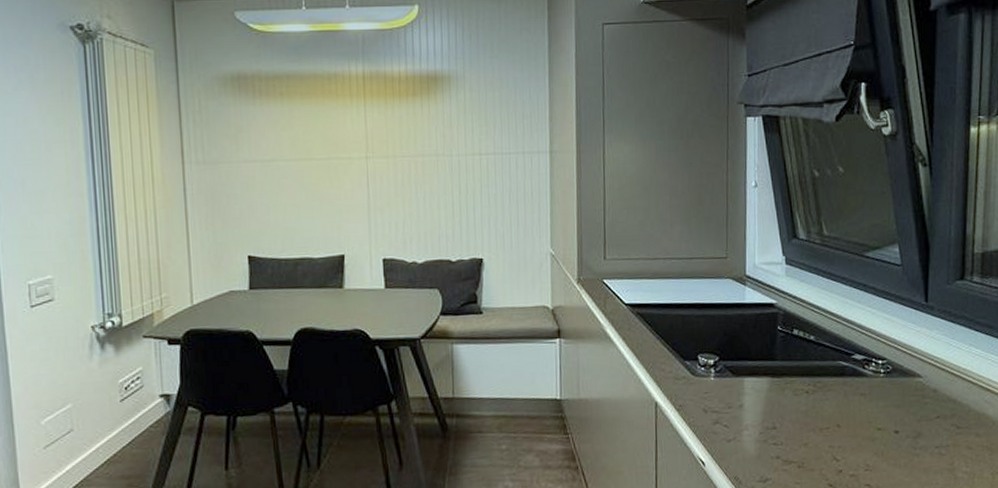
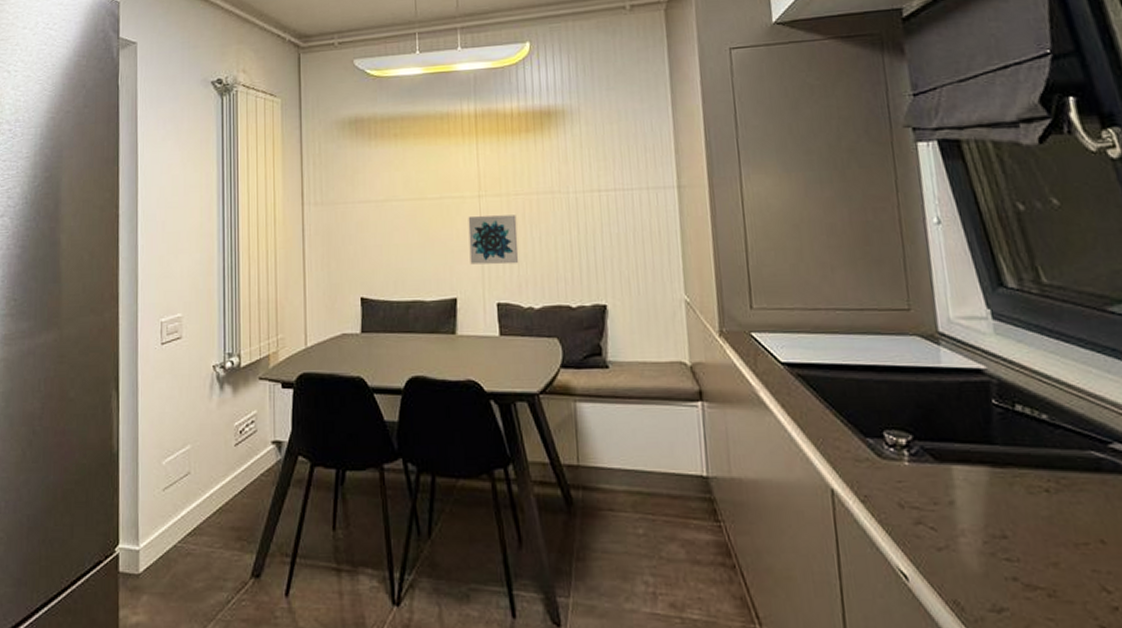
wall art: none [355,176,404,223] -> present [468,215,519,265]

